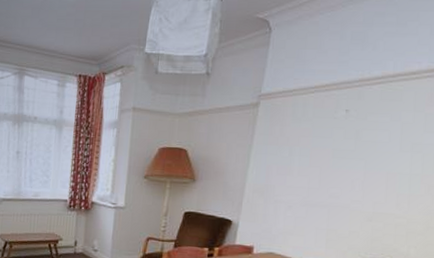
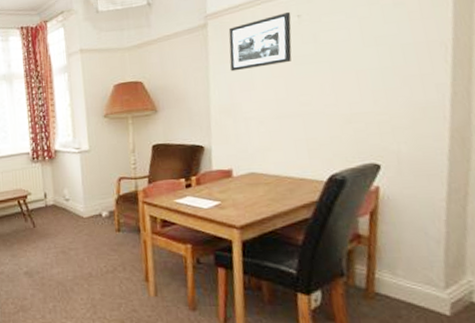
picture frame: none [271,105,340,155] -> present [228,12,292,72]

